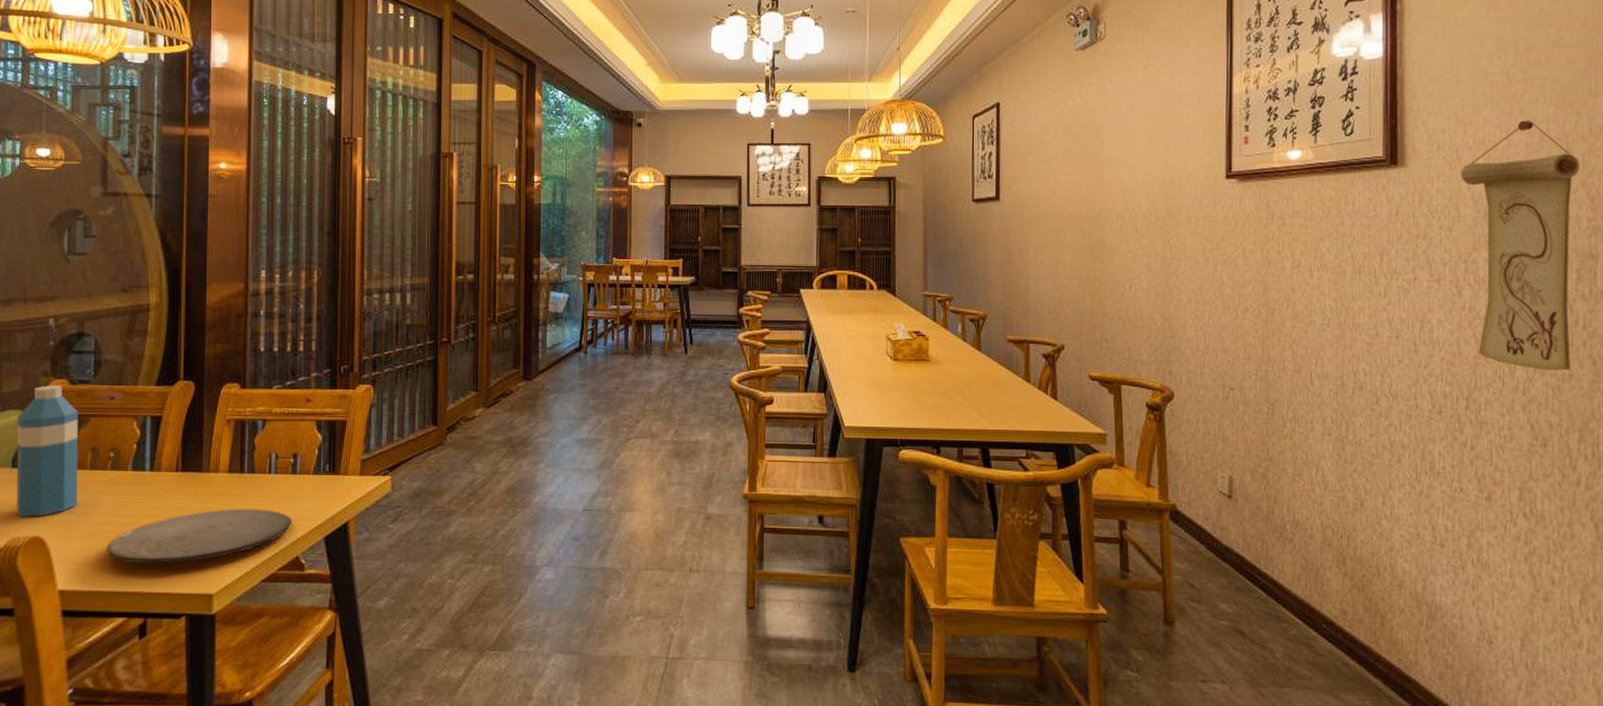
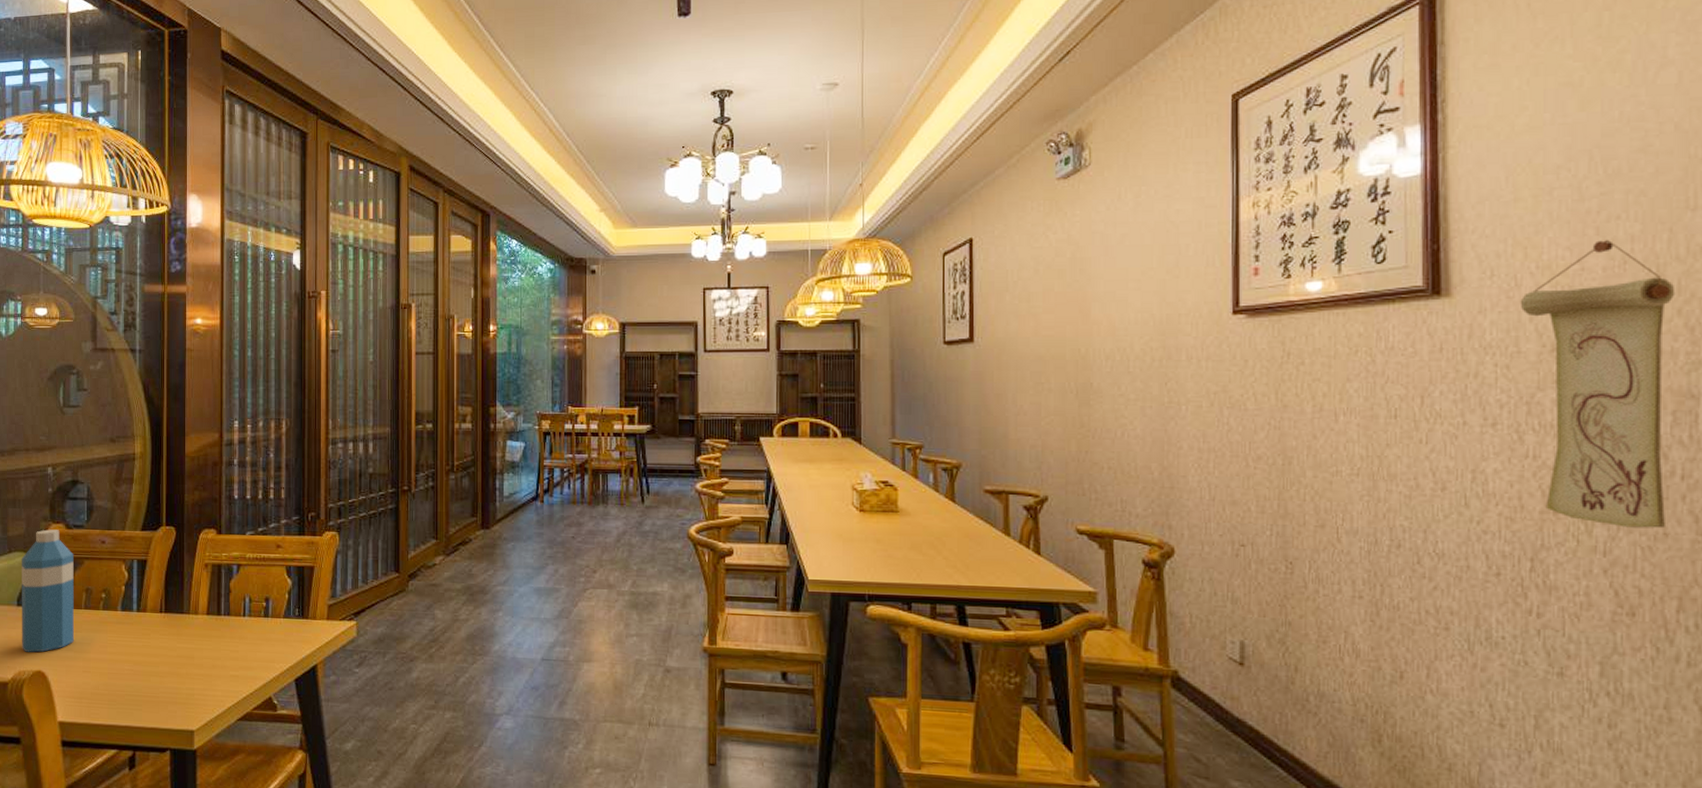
plate: present [106,508,292,564] -> none [99,649,265,700]

